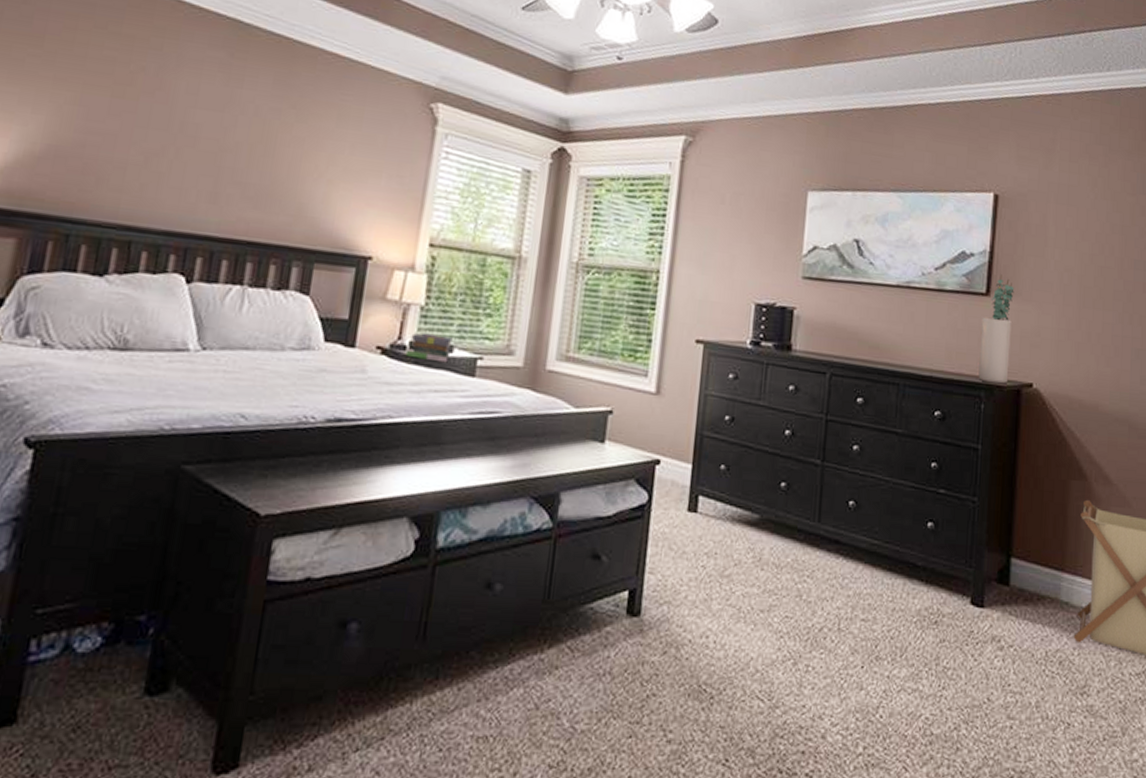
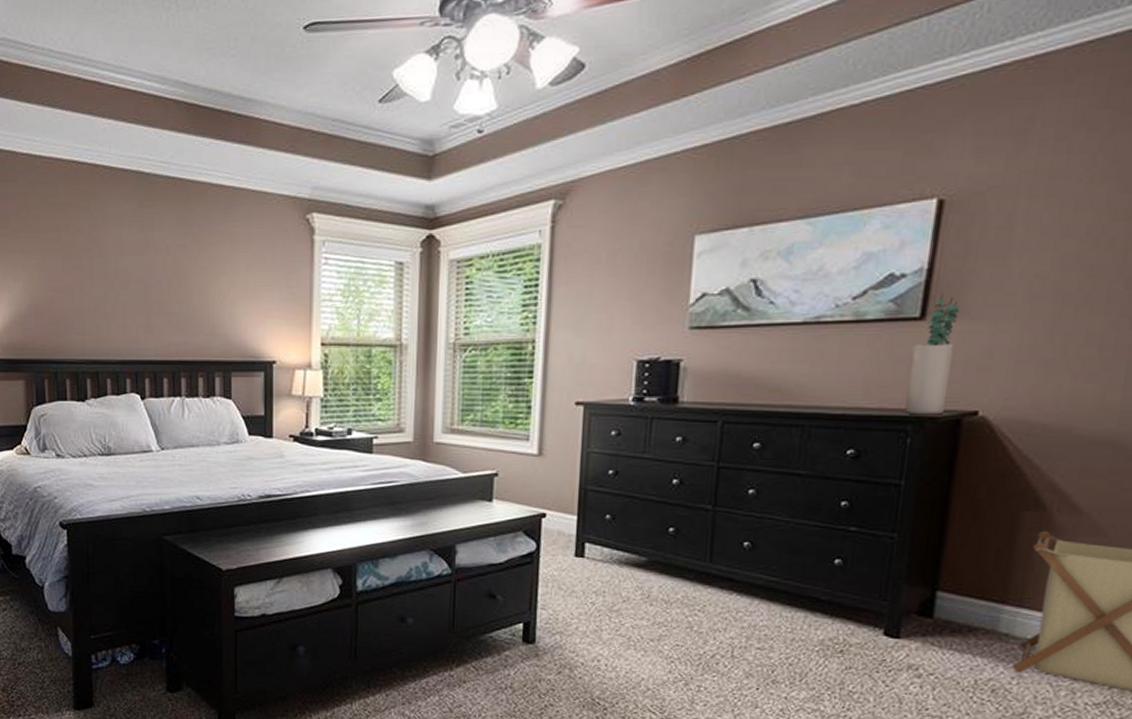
books: present [405,333,453,363] -> none [313,420,350,444]

